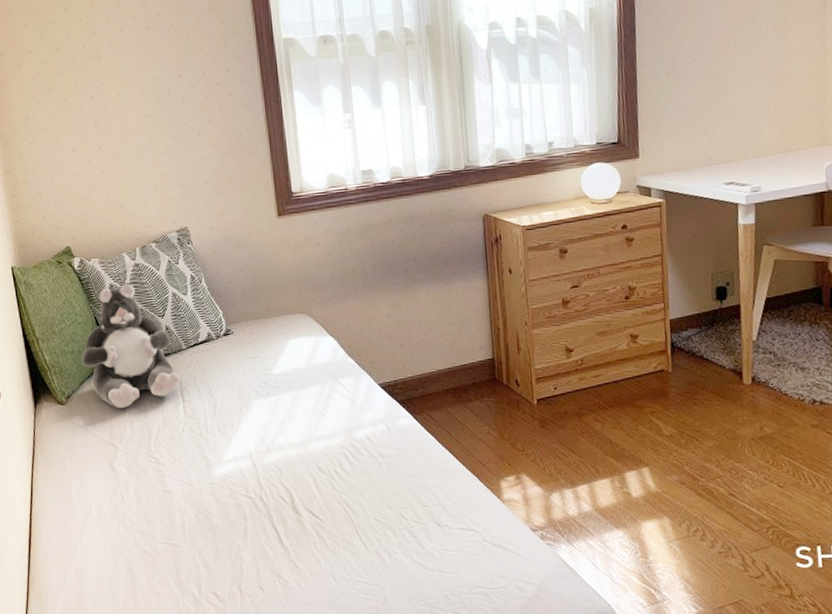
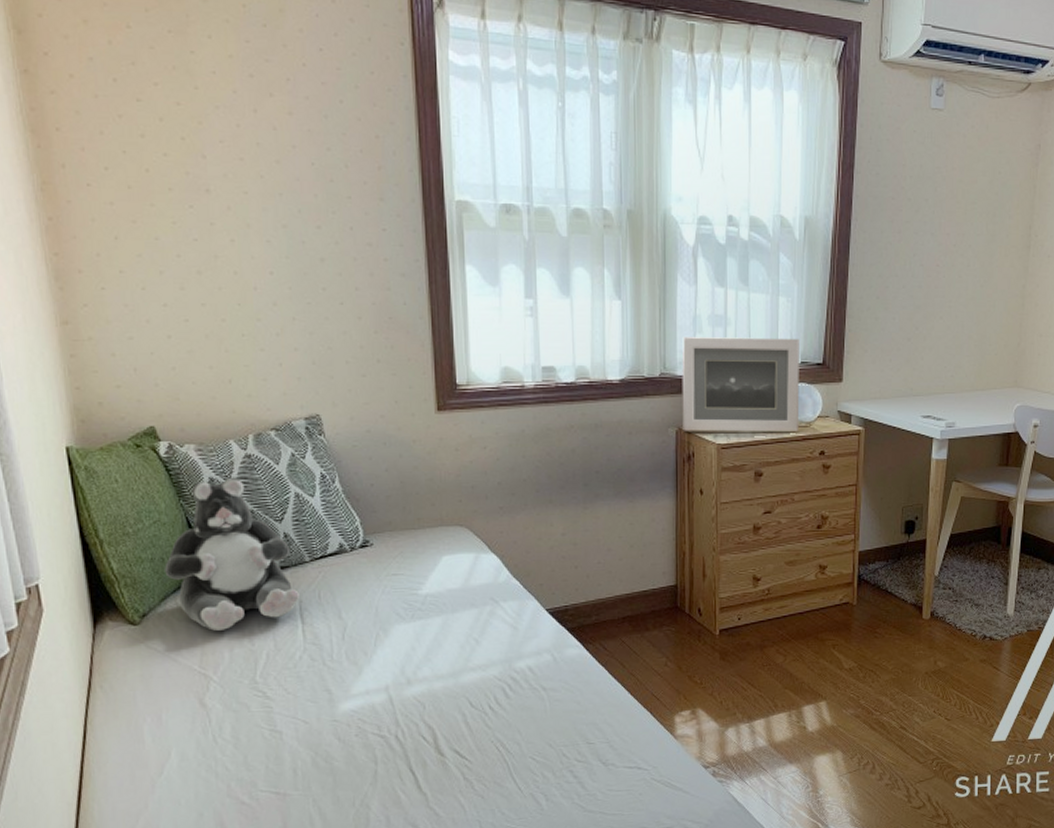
picture frame: none [483,121,599,217] -> present [681,336,800,432]

